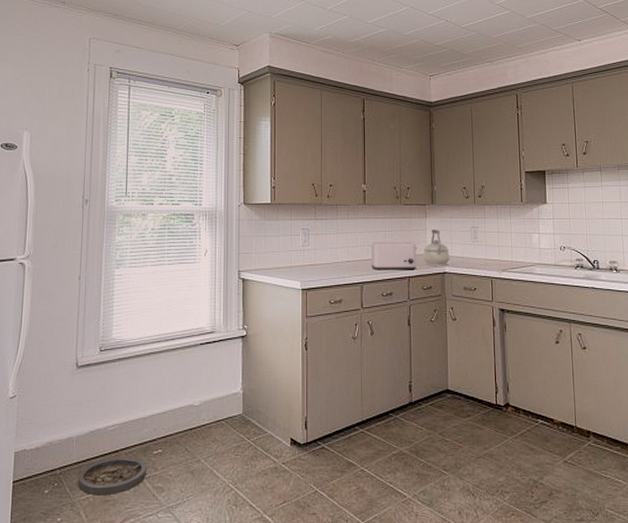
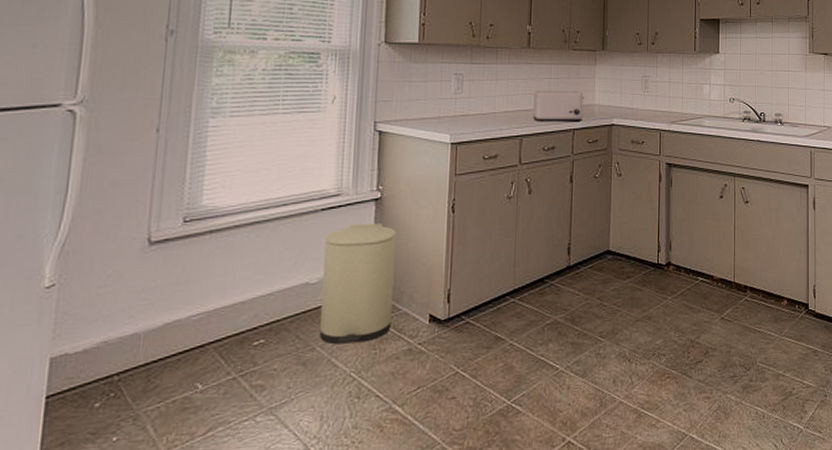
pet bowl: present [78,457,146,496] -> none [145,351,243,404]
pedal bin: none [202,357,260,458] -> present [319,223,396,345]
kettle: present [422,229,450,267] -> none [589,78,619,118]

